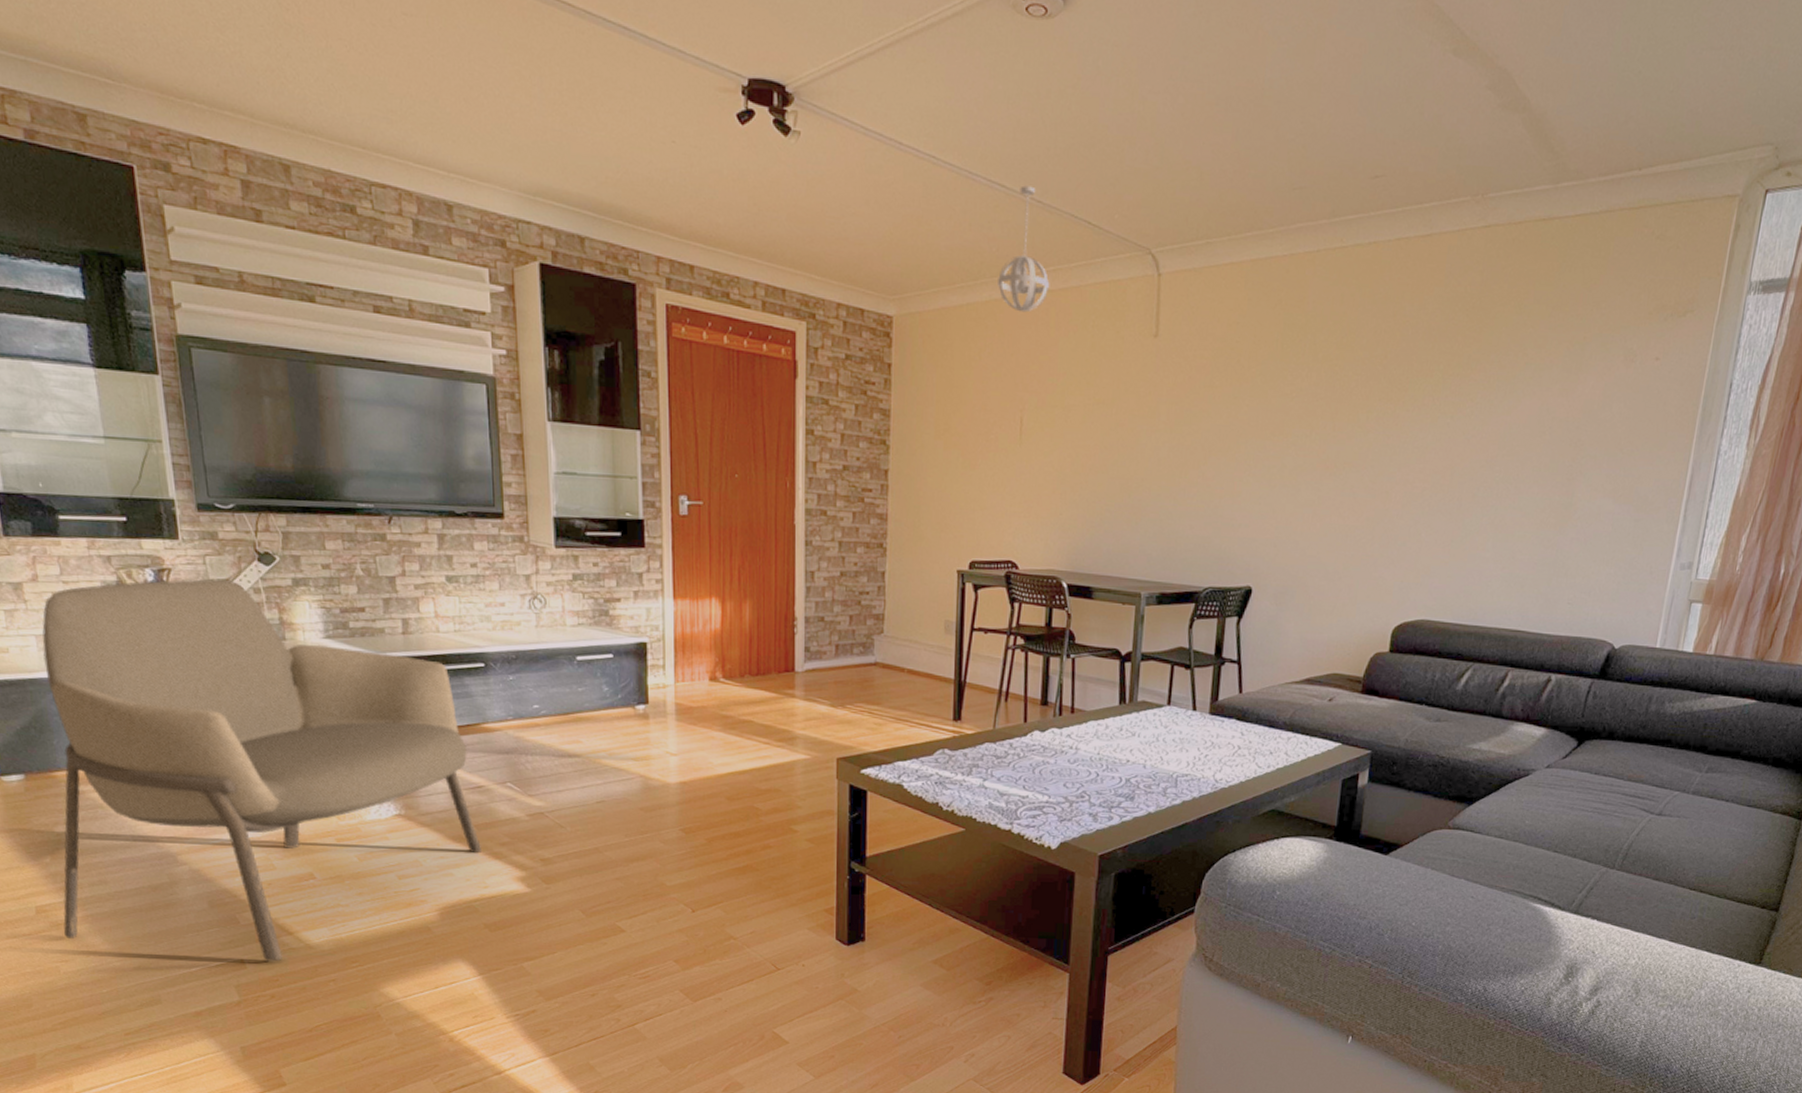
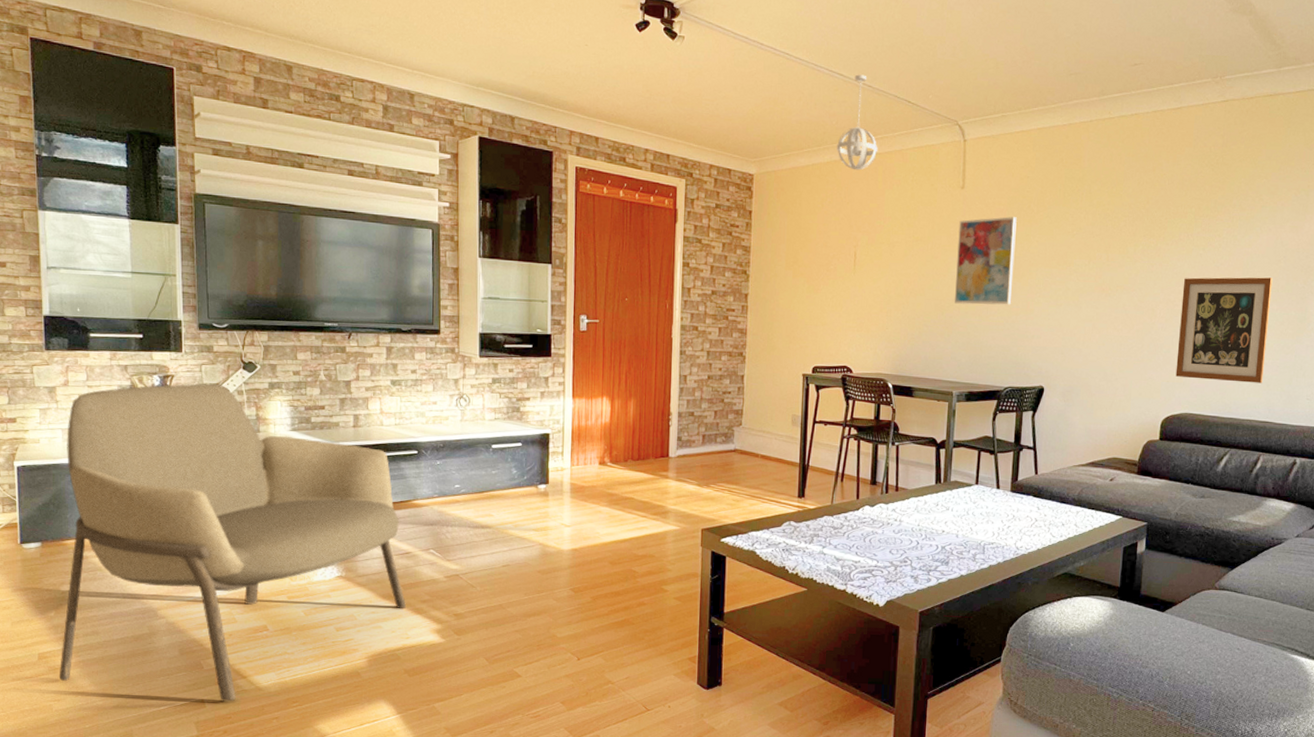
wall art: none [1143,374,1223,486] -> present [954,217,1017,305]
wall art: none [1411,452,1535,584] -> present [1175,277,1273,383]

